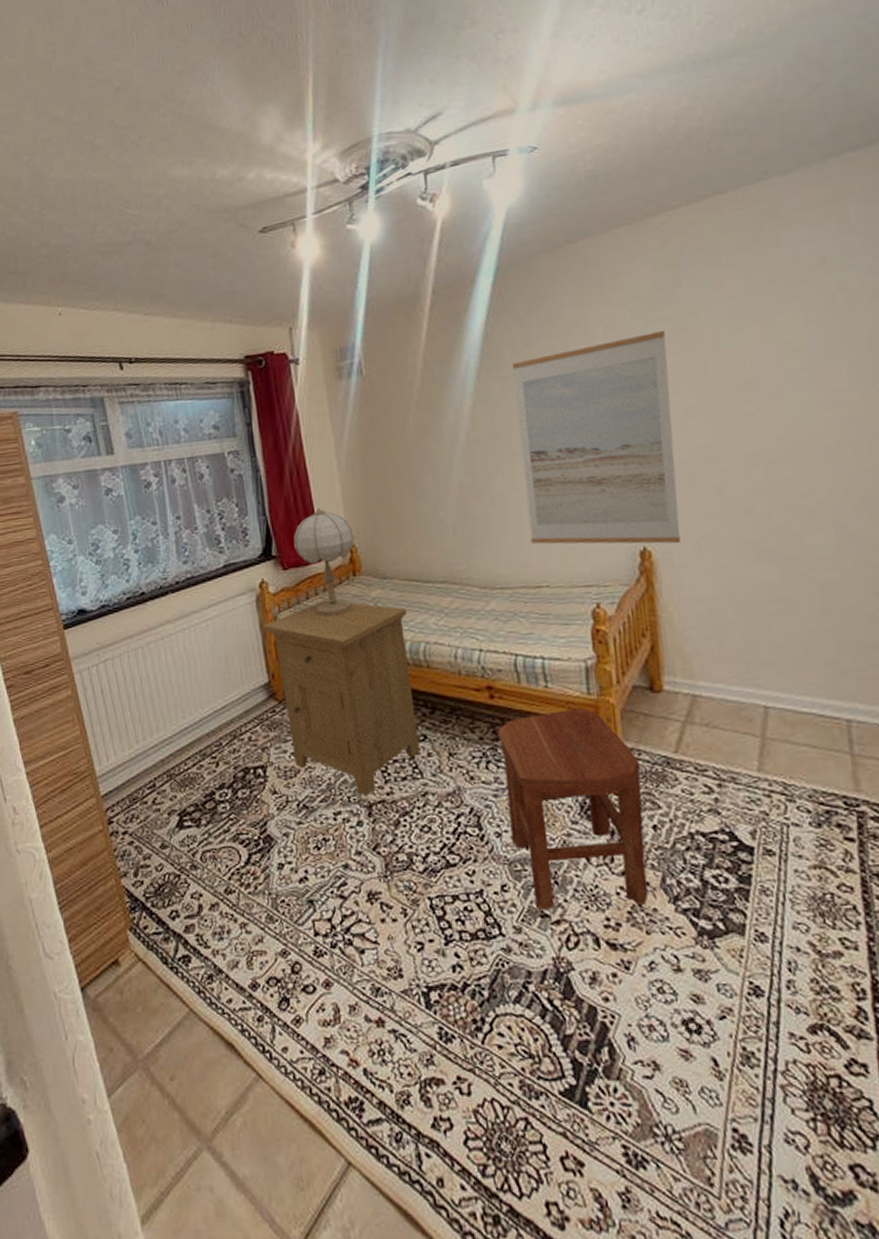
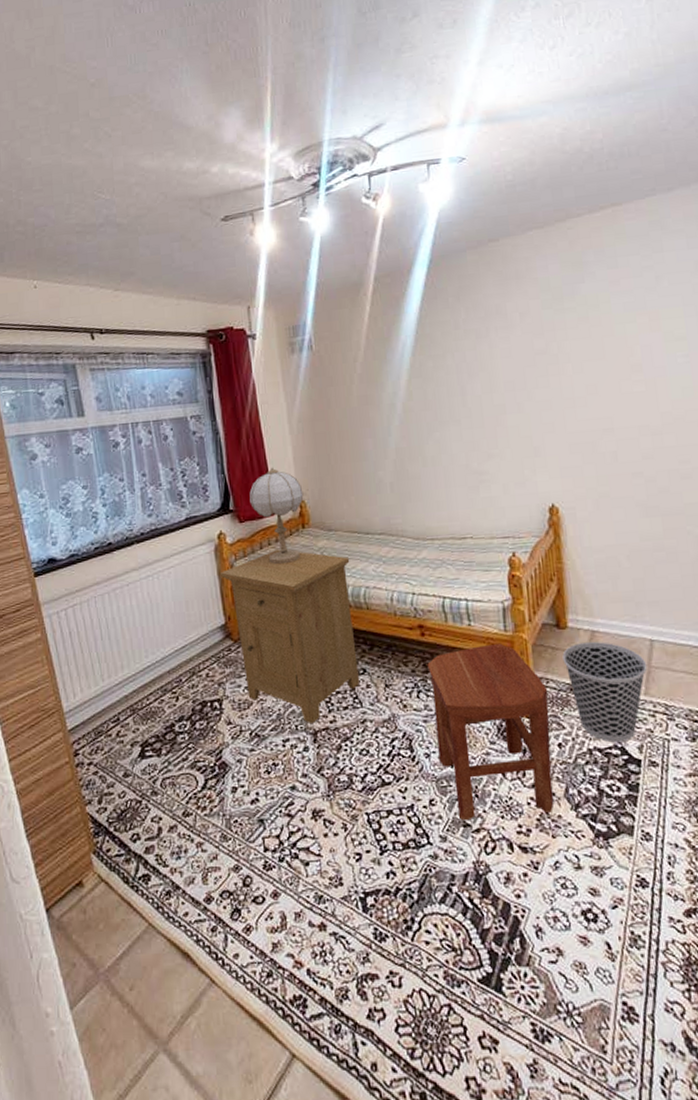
wall art: present [511,331,680,544] -> none [442,320,582,502]
wastebasket: none [657,707,761,826] -> present [562,641,648,743]

